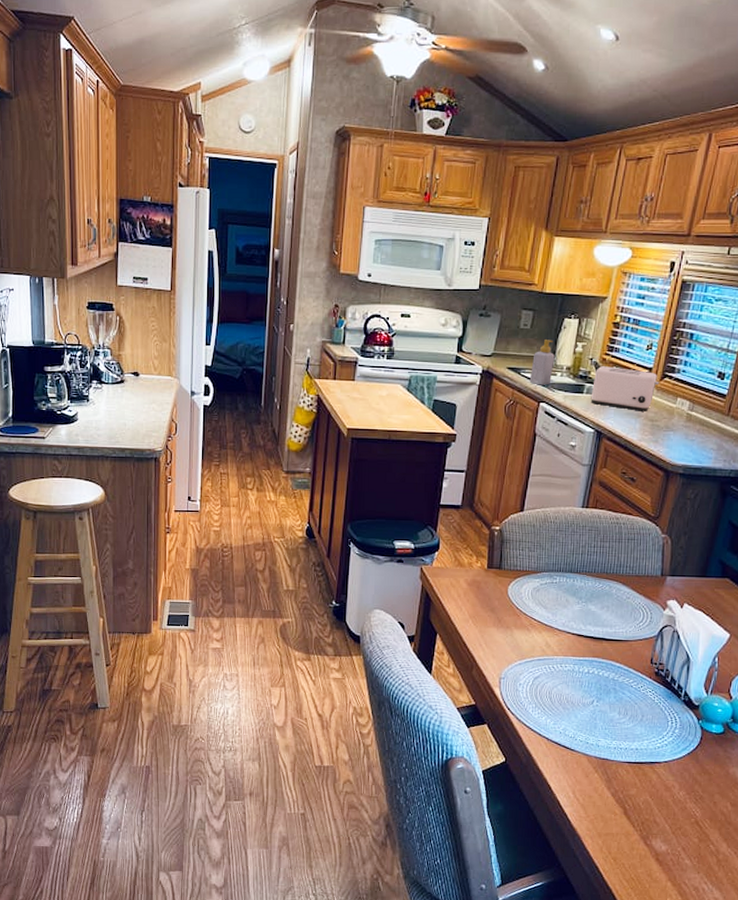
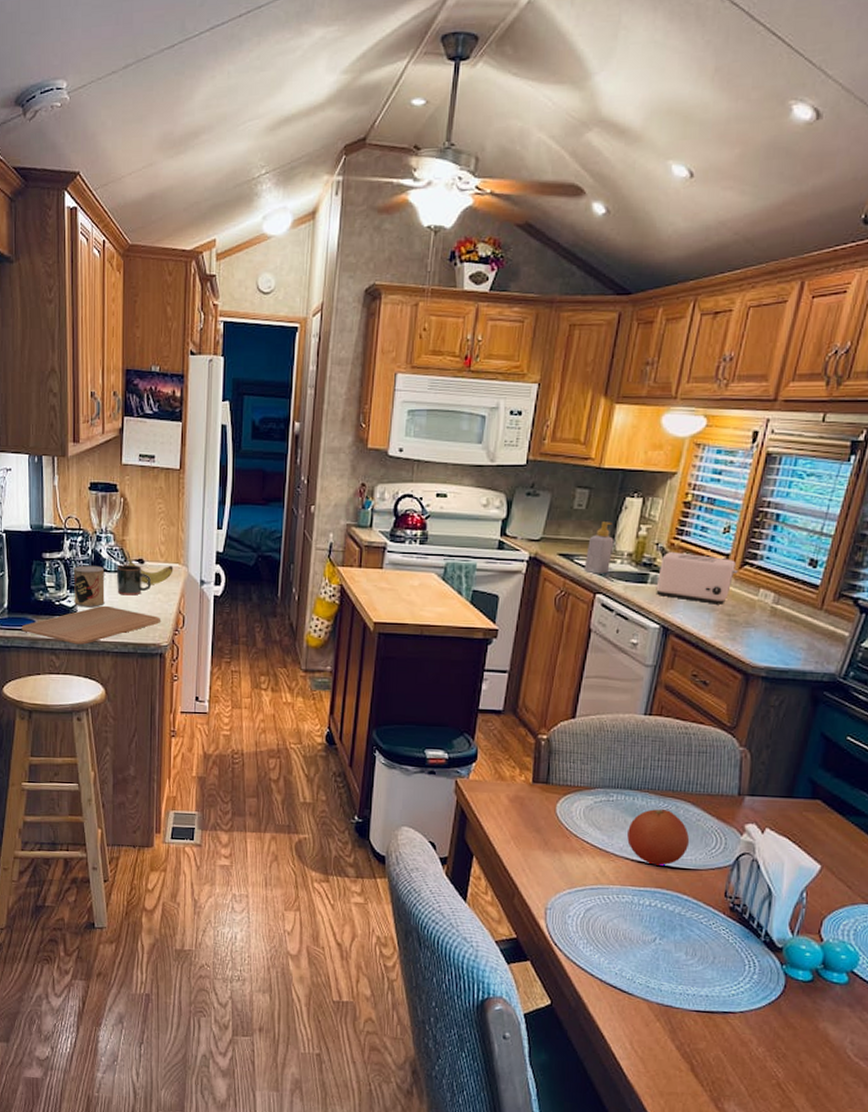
chopping board: none [25,414,155,450] -> present [21,605,160,645]
tin can: none [73,378,103,417] -> present [73,565,105,608]
mug: none [113,377,145,405] -> present [116,564,151,596]
fruit: none [122,364,166,395] -> present [126,550,174,584]
fruit: none [569,589,621,638] -> present [627,809,690,865]

